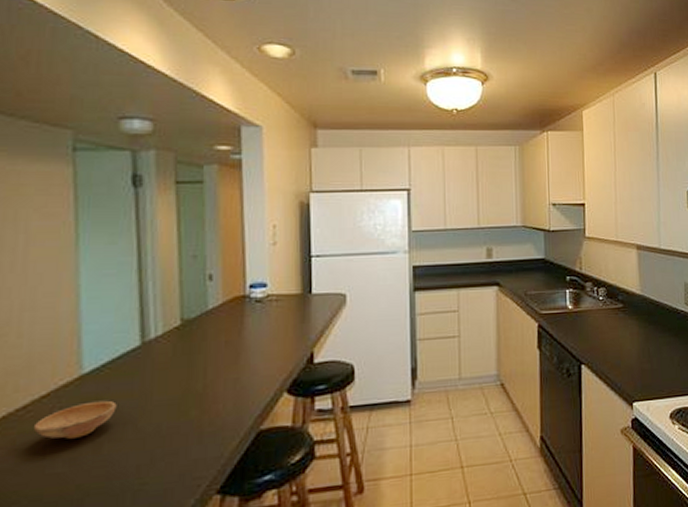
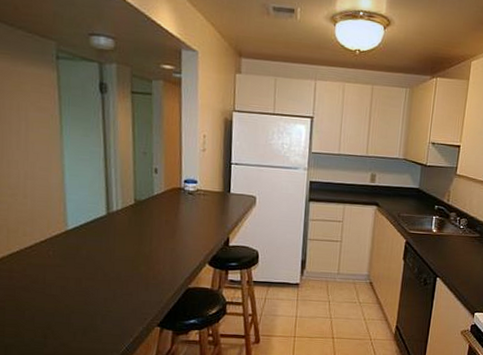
bowl: present [33,400,117,439] -> none [36,250,91,274]

